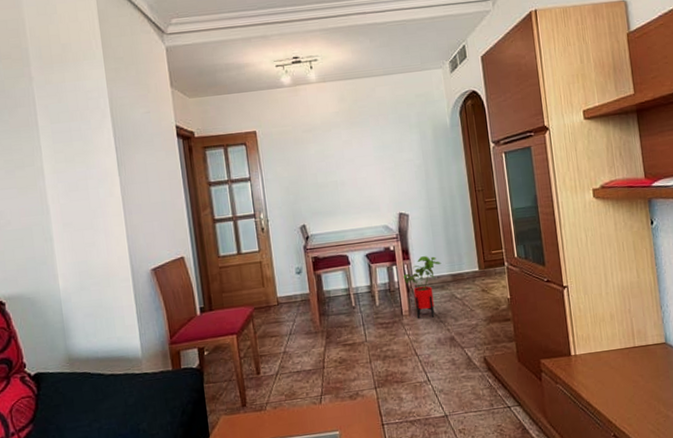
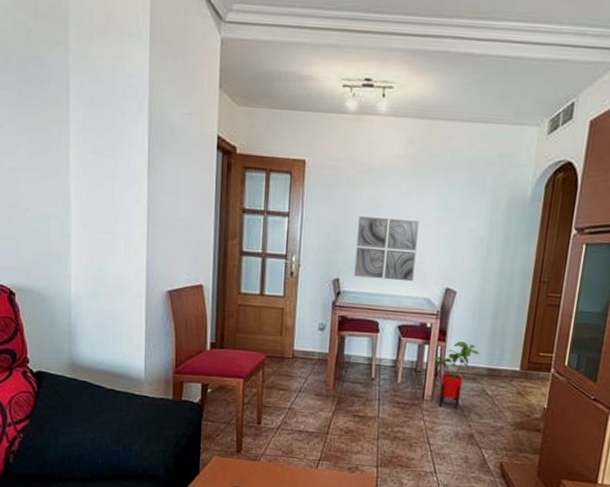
wall art: none [311,162,370,220] -> present [354,216,419,282]

